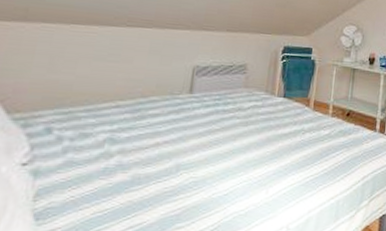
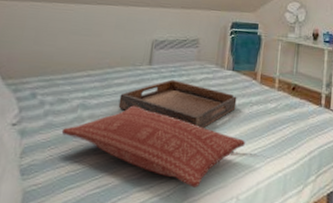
pillow: none [85,138,297,220] -> present [61,105,246,188]
serving tray: none [153,108,288,159] -> present [118,79,237,129]

